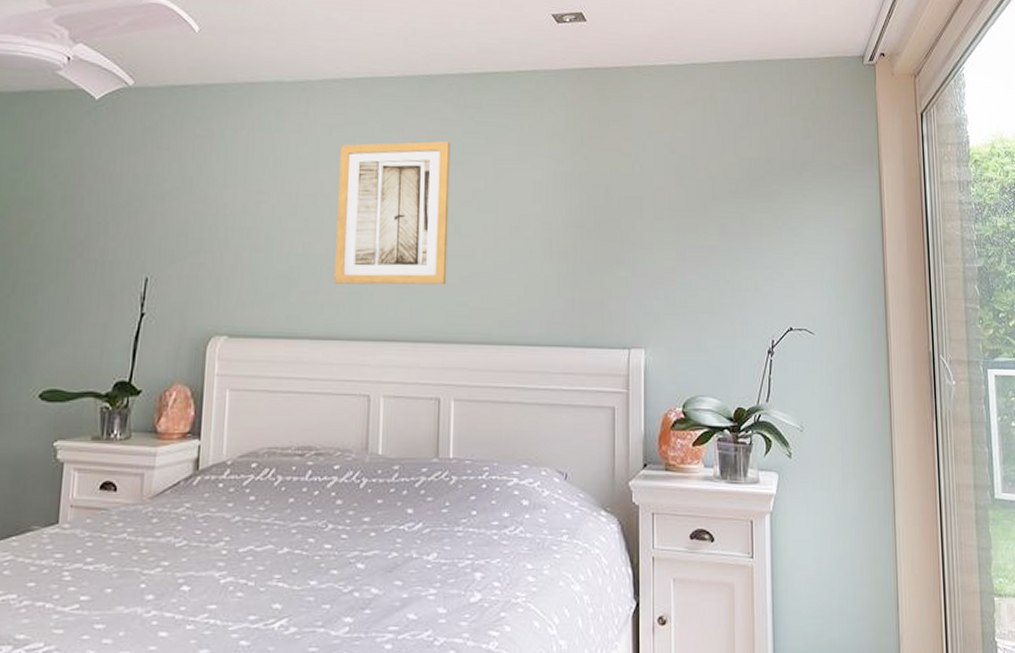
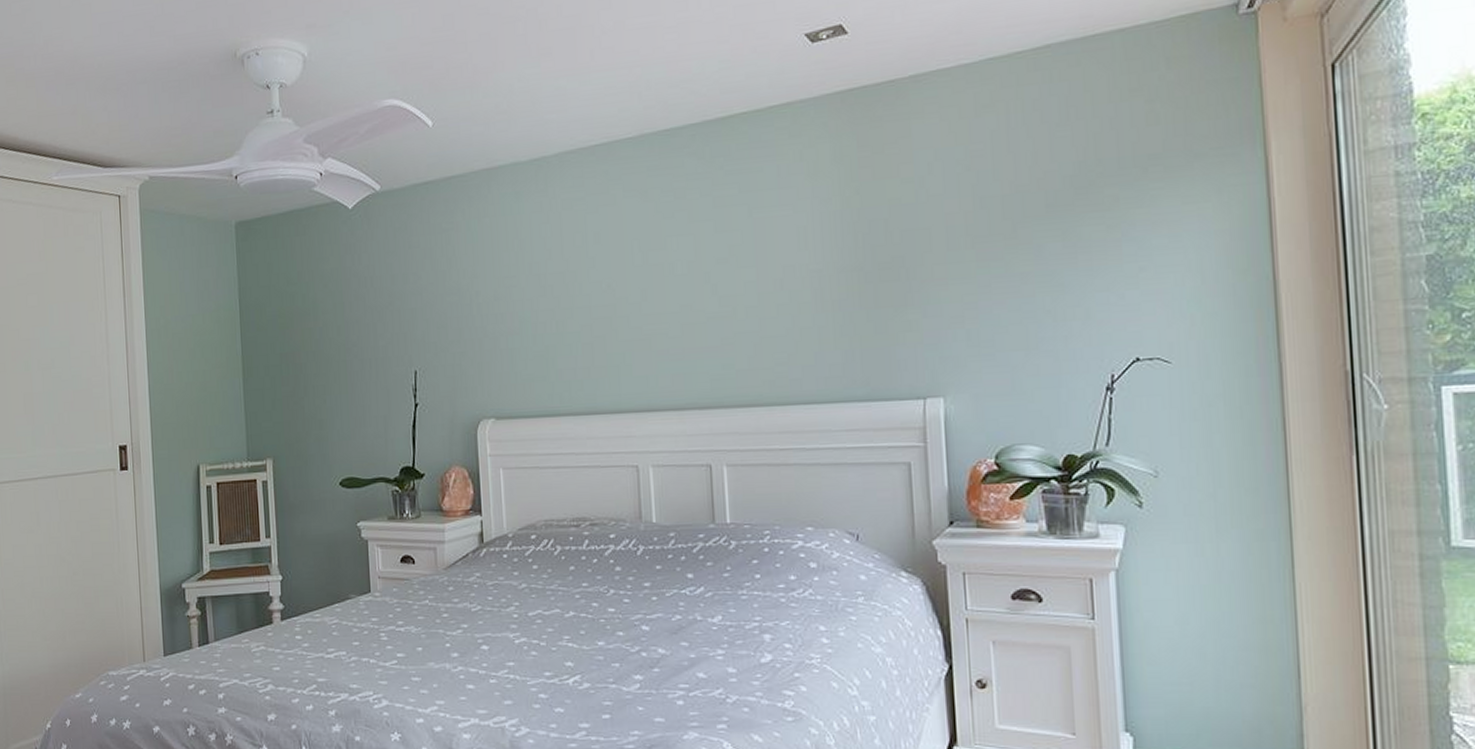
wall art: present [334,141,451,285] -> none [583,197,708,359]

